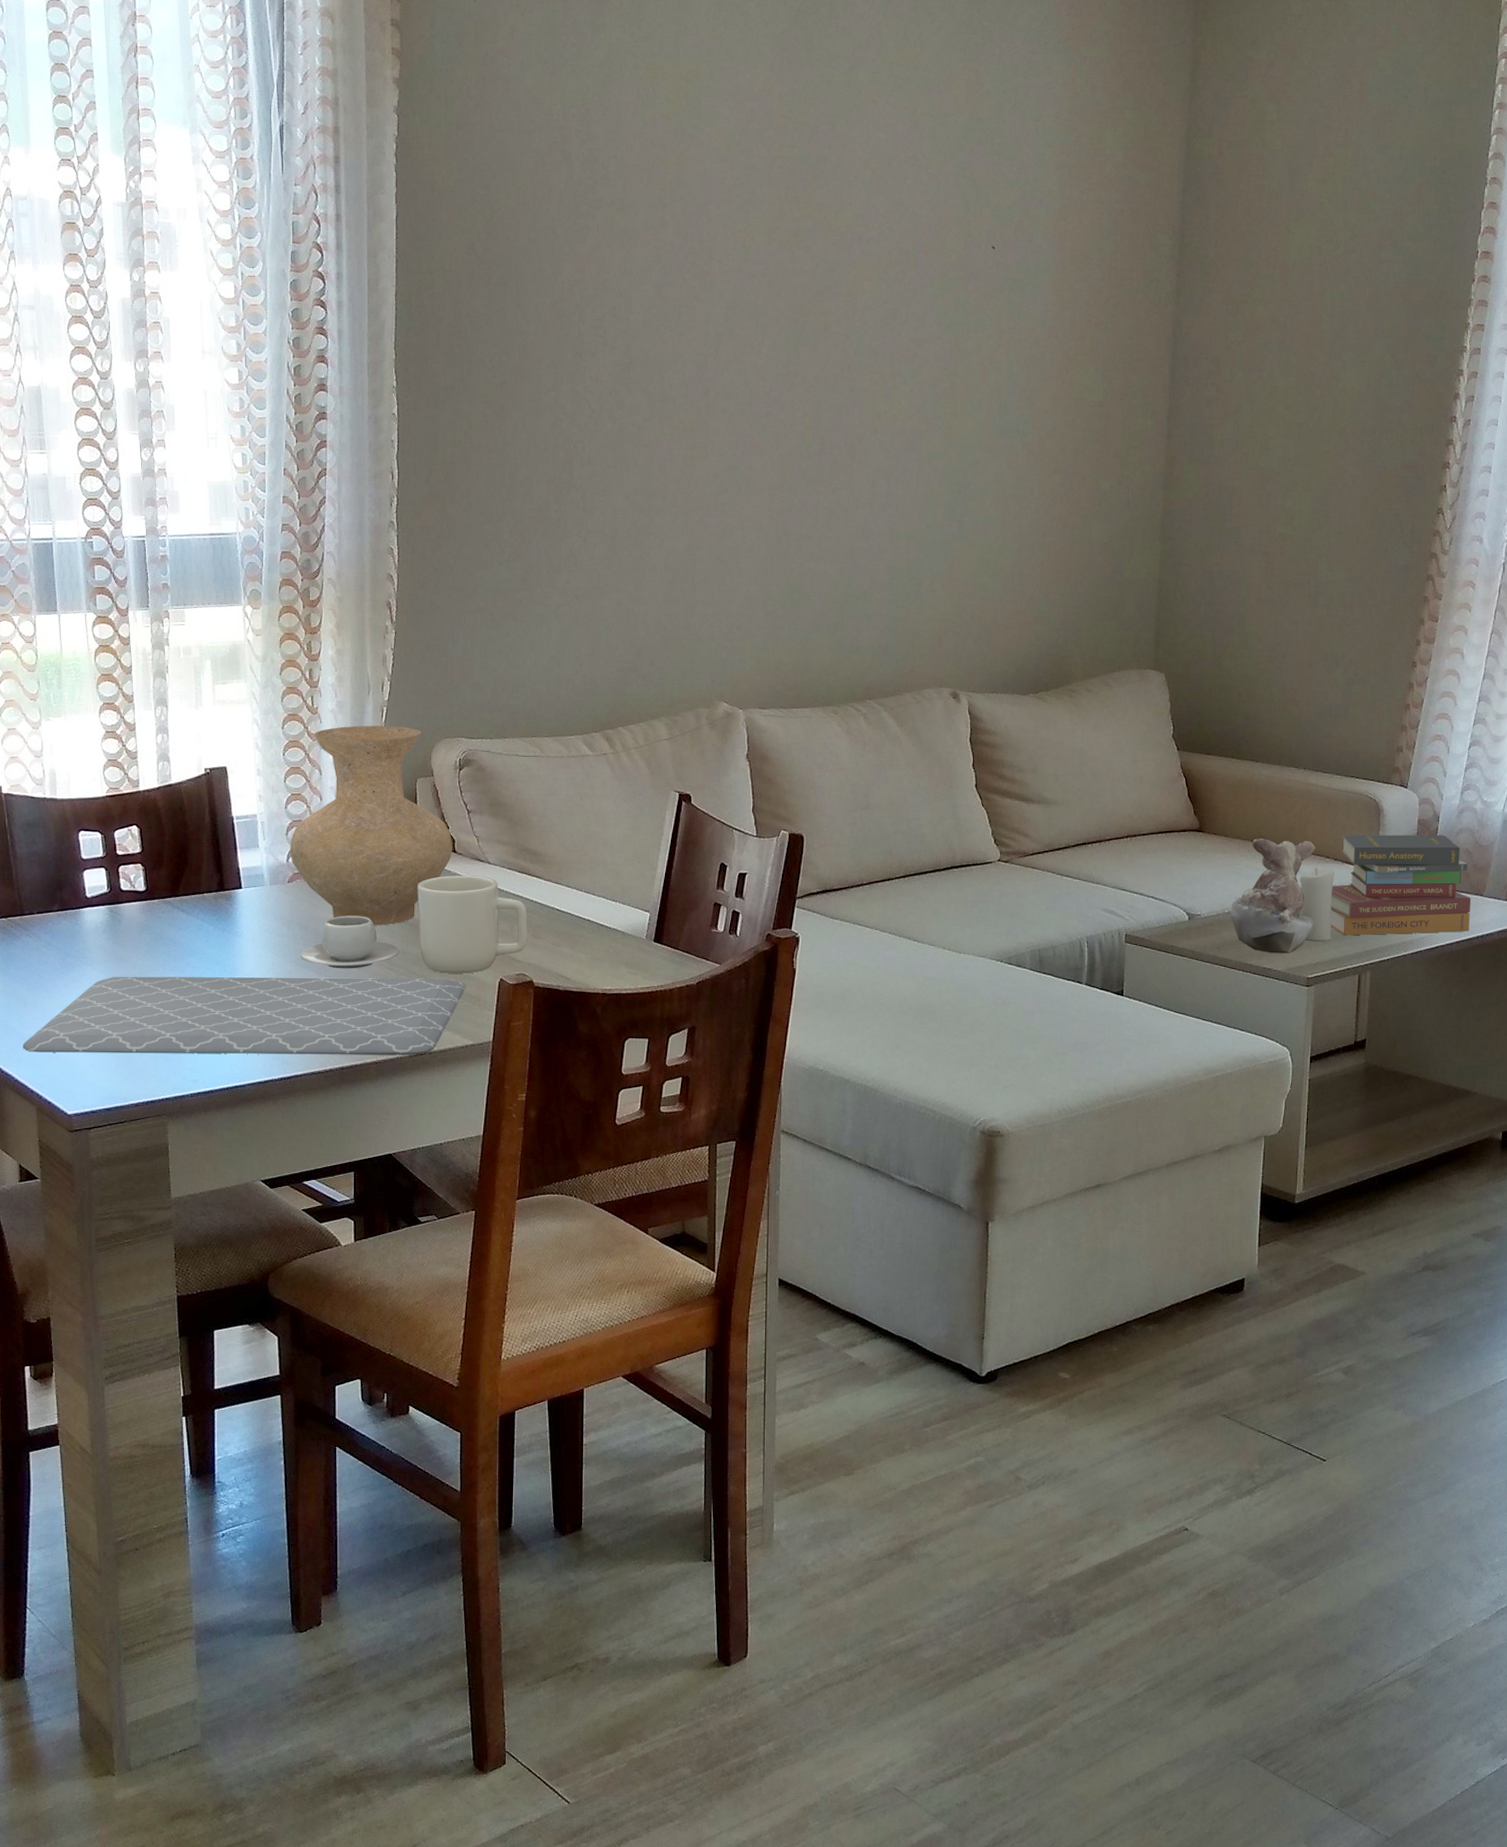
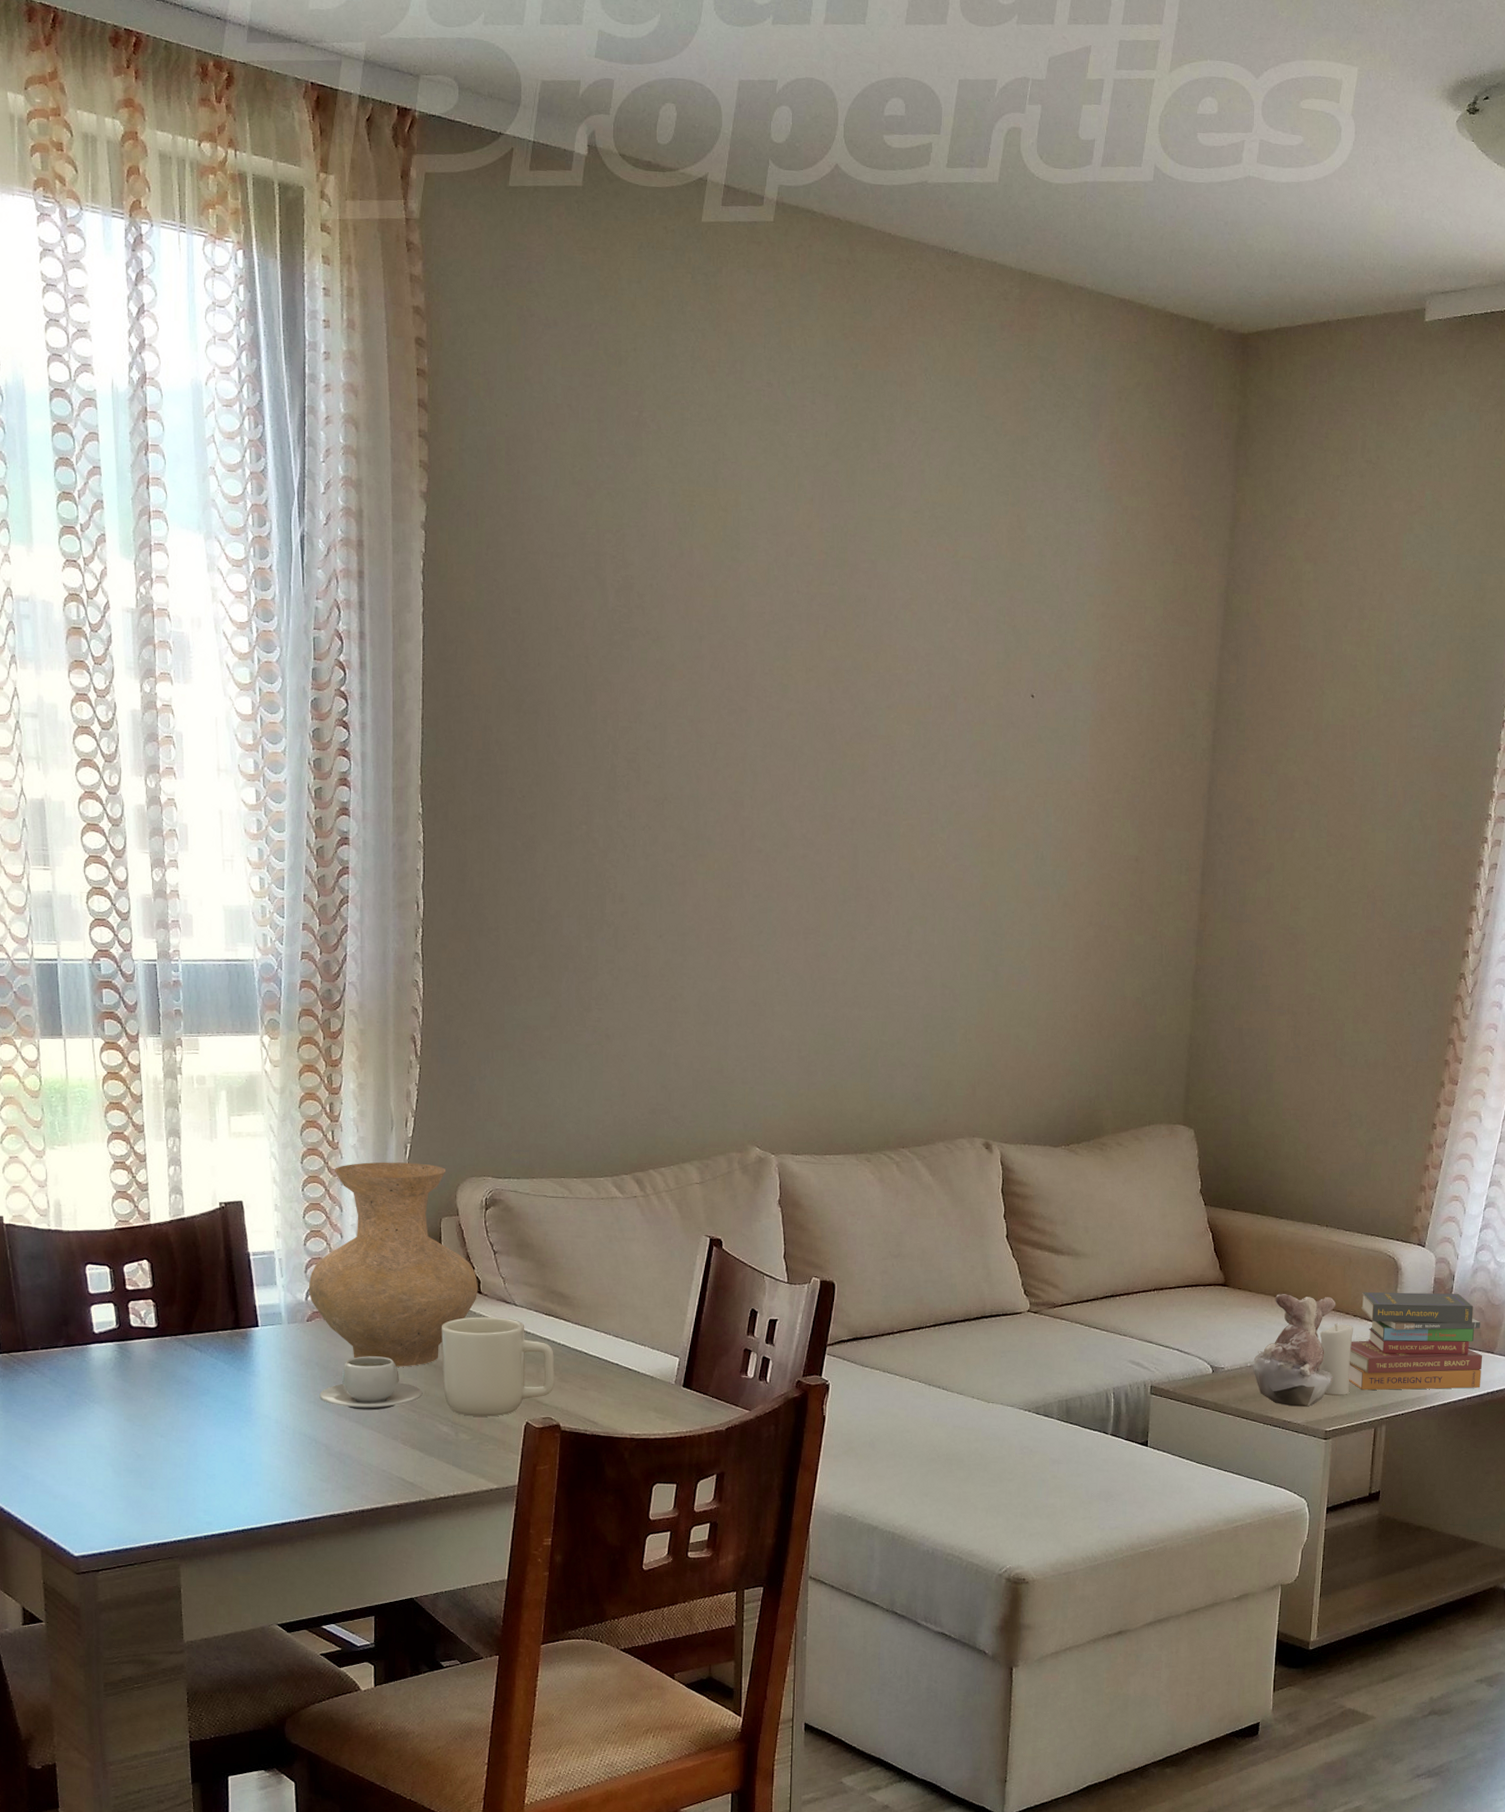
placemat: present [22,976,466,1055] -> none [26,1414,491,1498]

